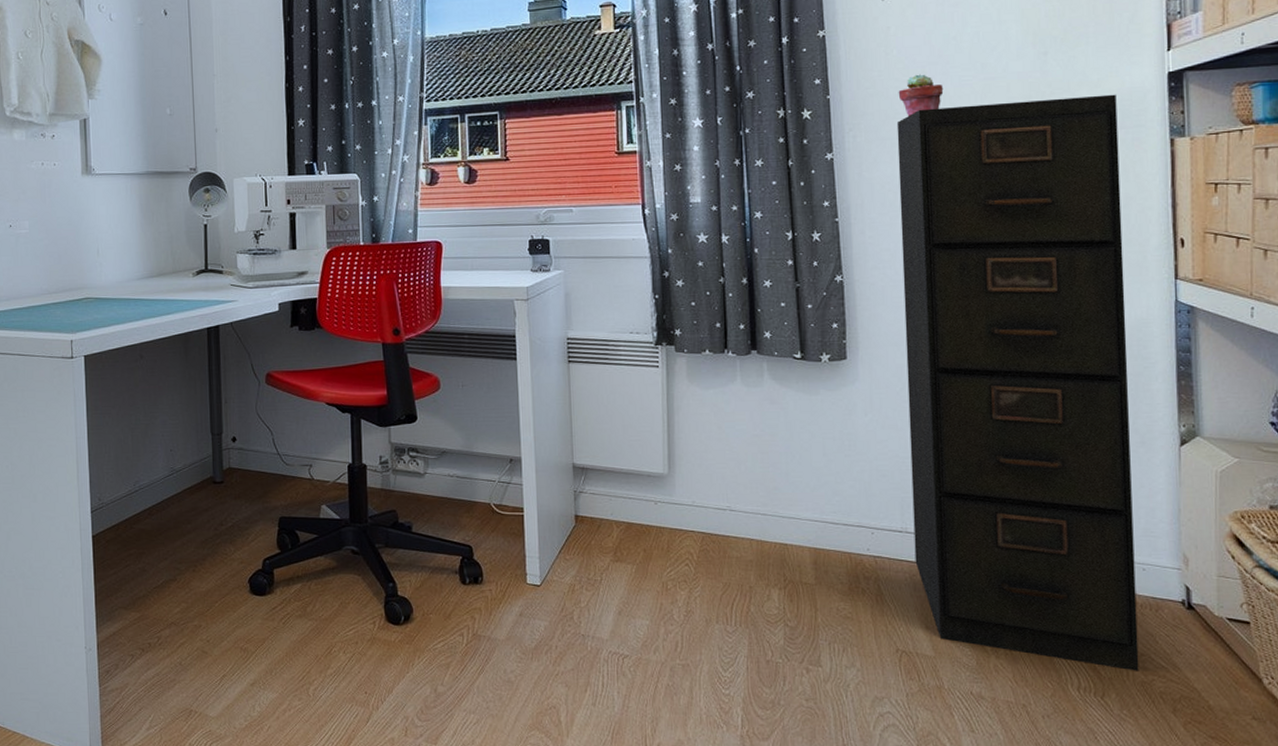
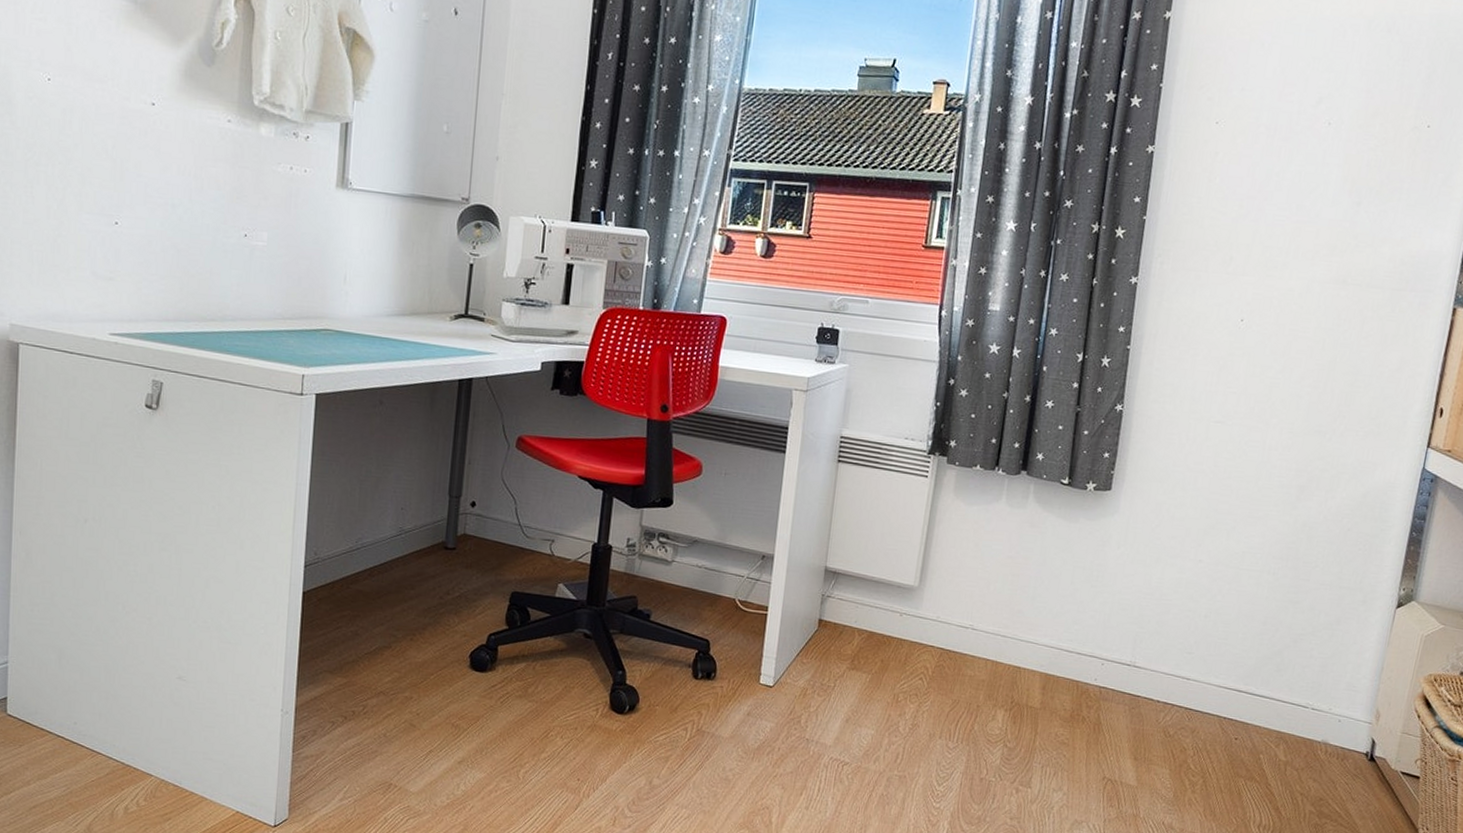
filing cabinet: present [896,94,1139,671] -> none [1136,243,1415,814]
potted succulent: present [898,74,944,116] -> none [1212,206,1257,249]

